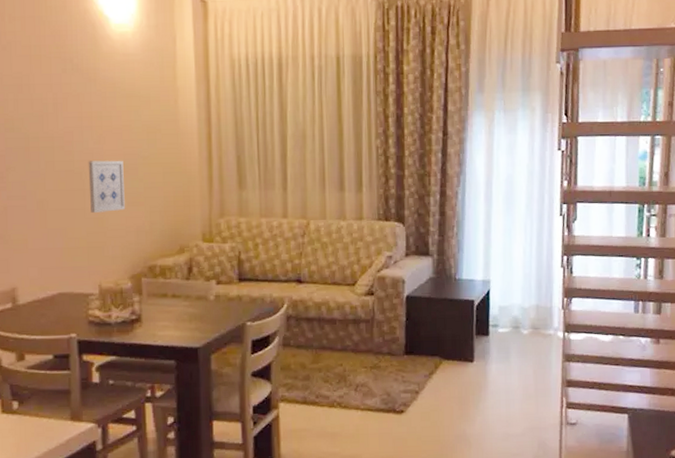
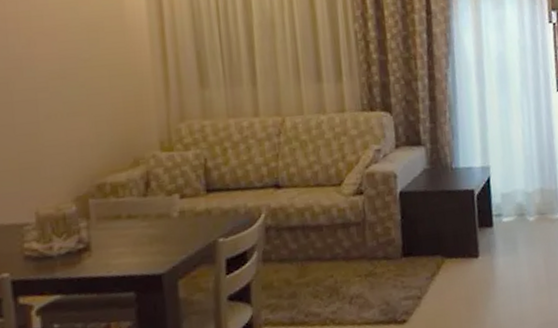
wall art: present [88,160,125,214] -> none [15,65,64,129]

